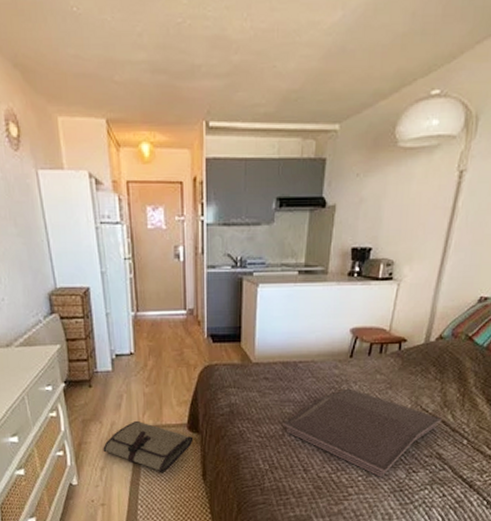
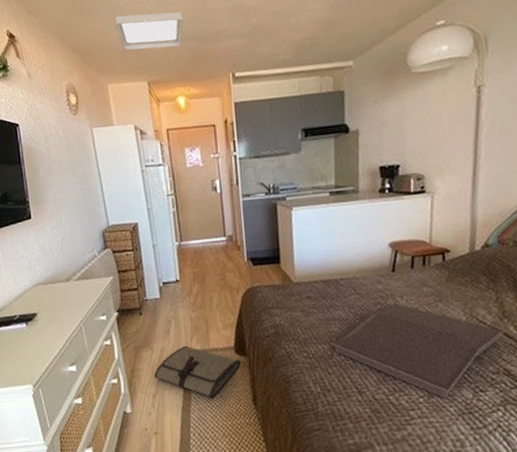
ceiling light: none [67,26,153,79] -> present [114,11,184,51]

